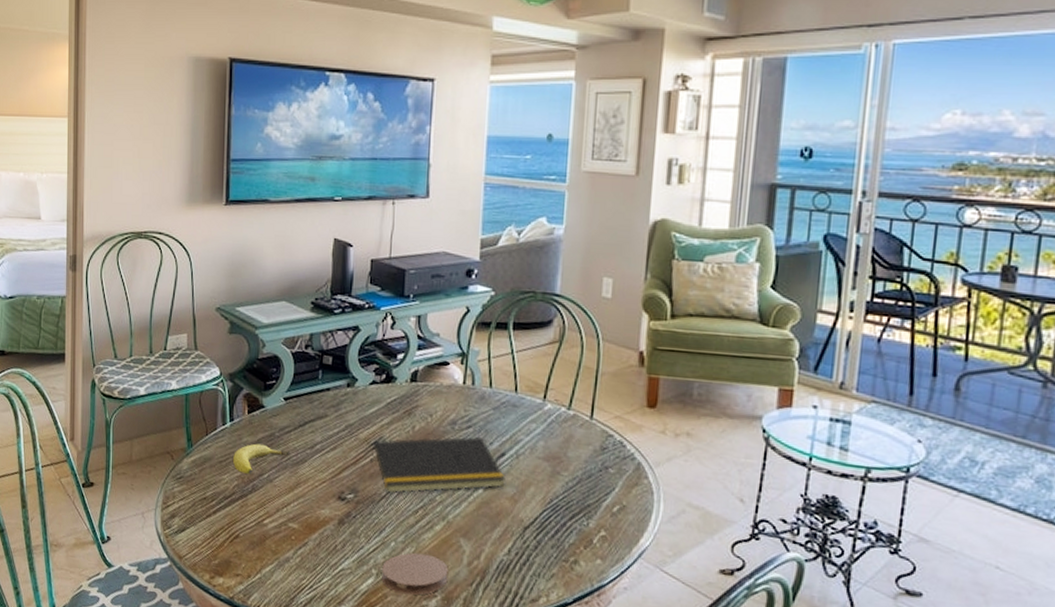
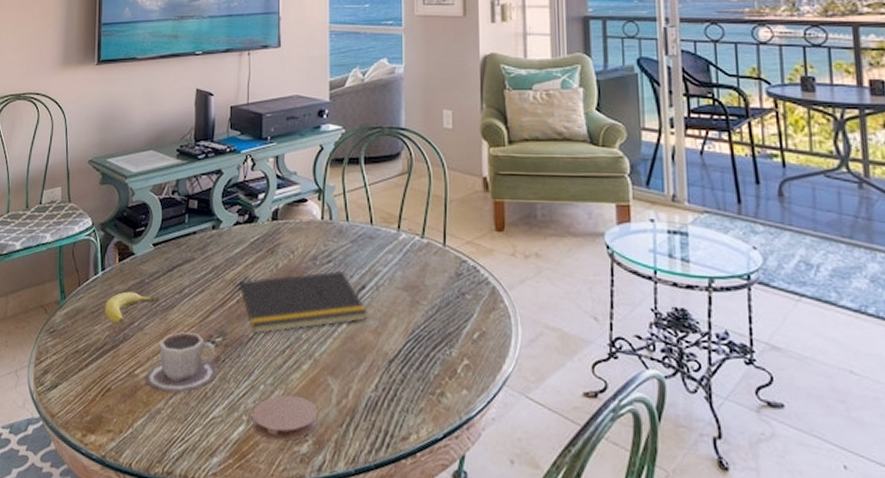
cup: none [274,486,348,545] -> present [145,332,218,393]

